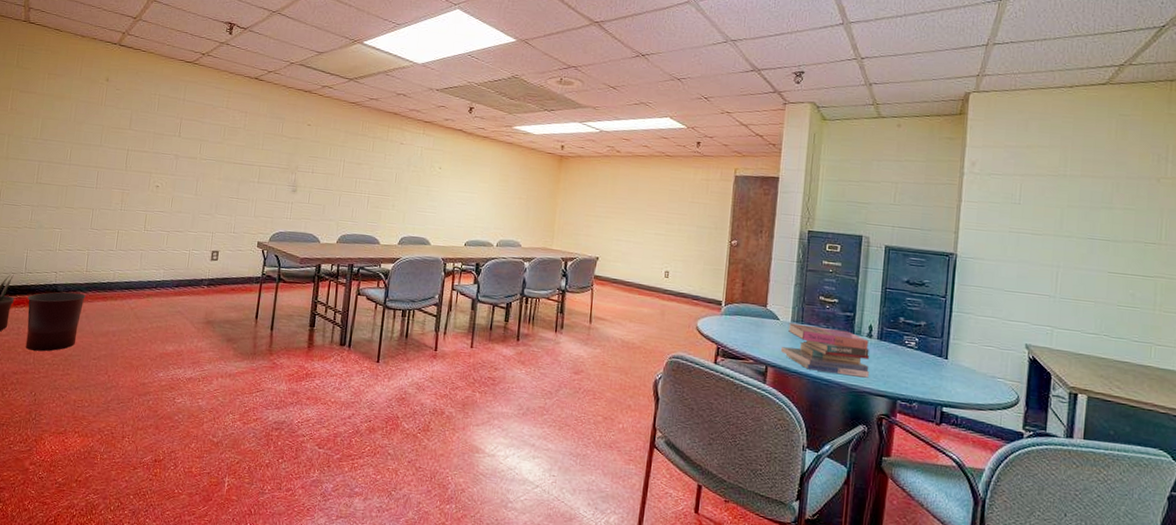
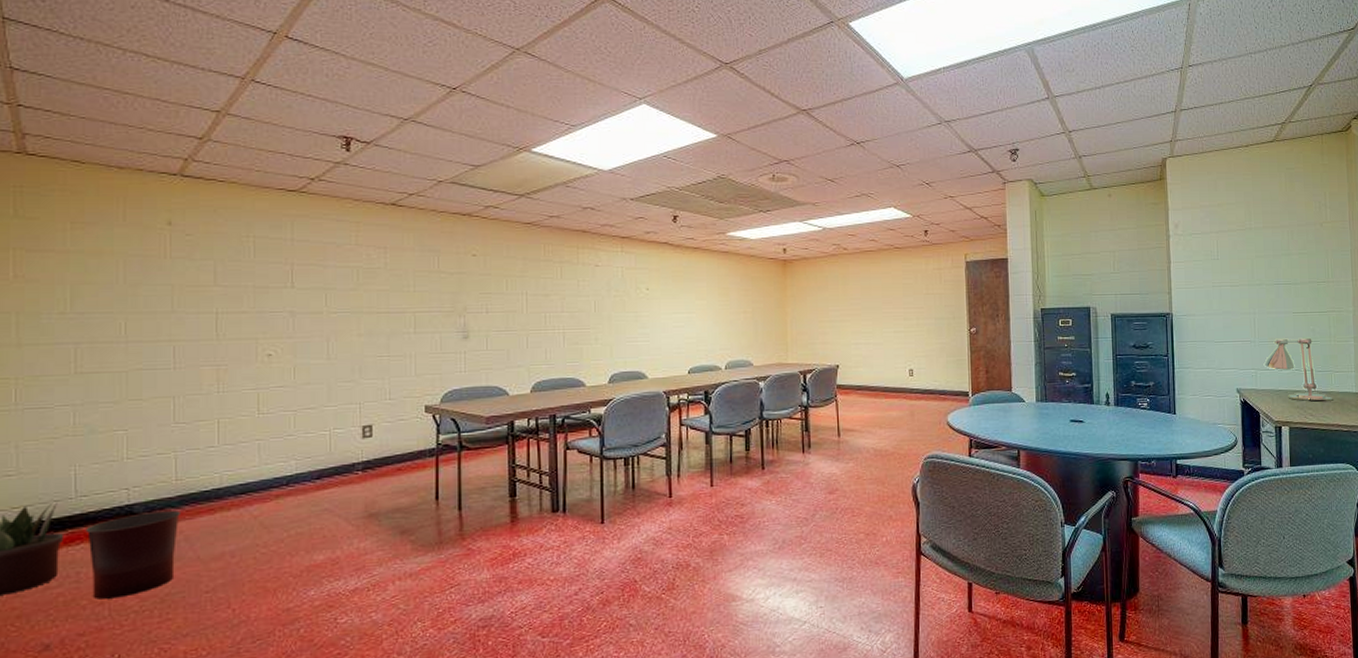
books: present [781,323,870,378] -> none [1030,402,1111,446]
desk lamp: none [1064,299,1150,377] -> present [1264,339,1333,402]

